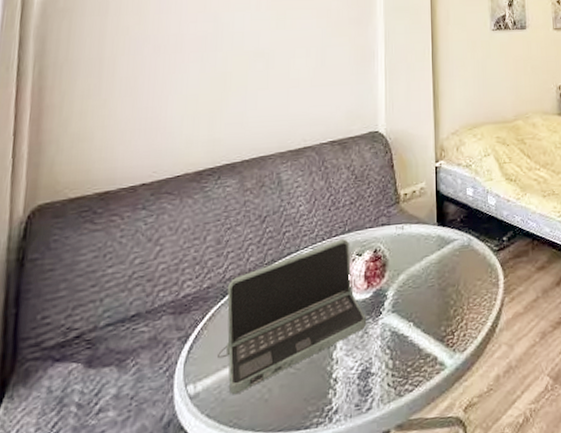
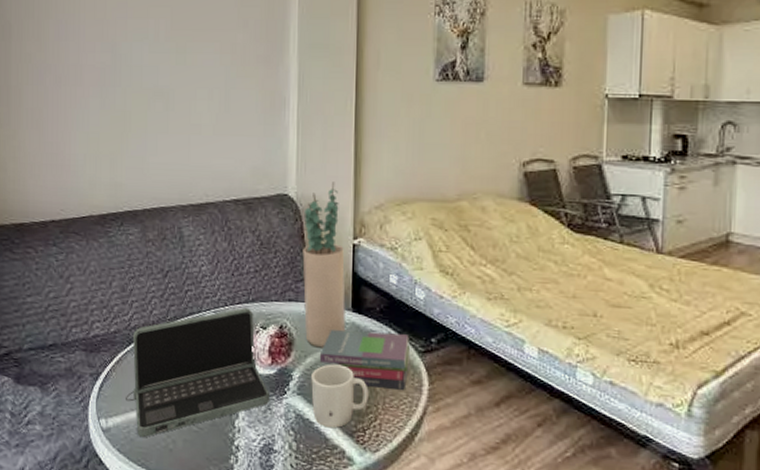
vase: none [392,116,433,264] -> present [302,181,346,348]
mug: none [404,275,455,338] -> present [311,363,369,428]
books: none [410,238,487,292] -> present [319,329,410,390]

